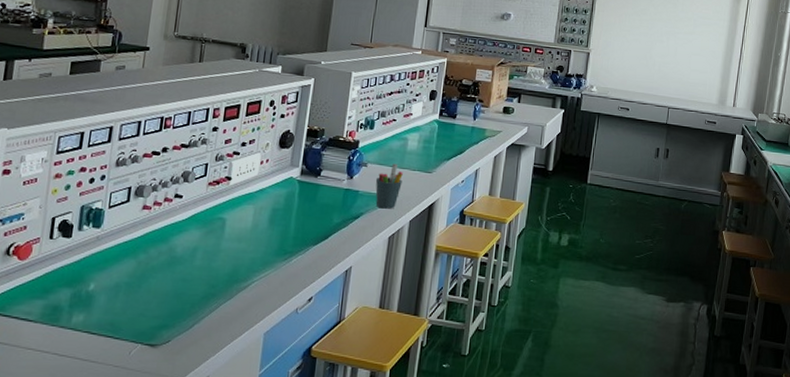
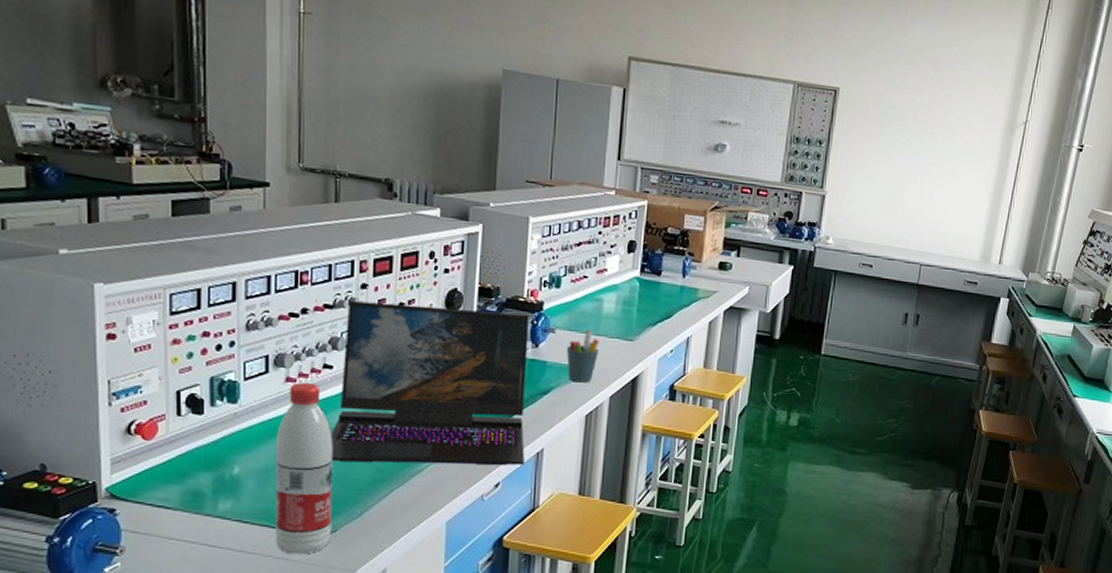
water bottle: none [116,210,176,363] -> present [274,383,333,555]
laptop: none [172,141,347,282] -> present [330,301,529,466]

